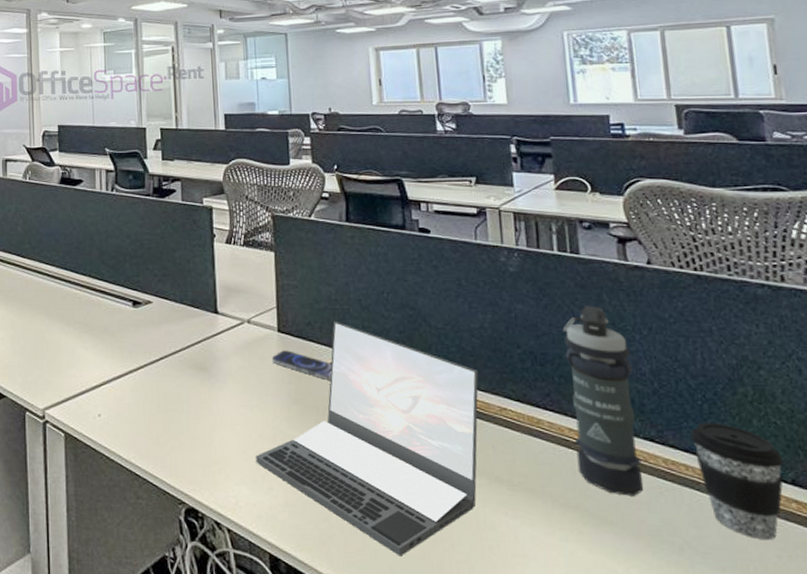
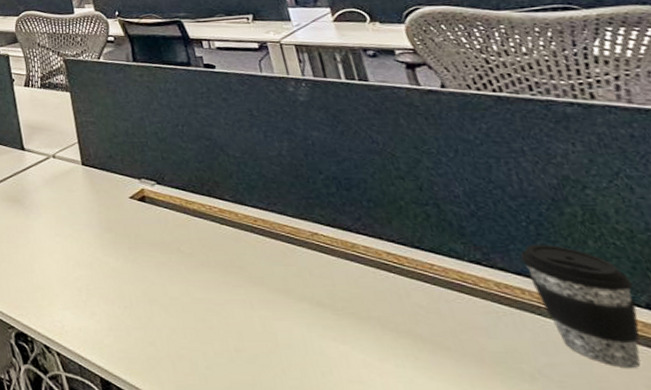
laptop: present [256,321,479,557] -> none [75,153,301,382]
smartphone: present [271,350,333,380] -> none [79,182,139,209]
smoke grenade: present [562,305,644,496] -> none [363,130,480,321]

